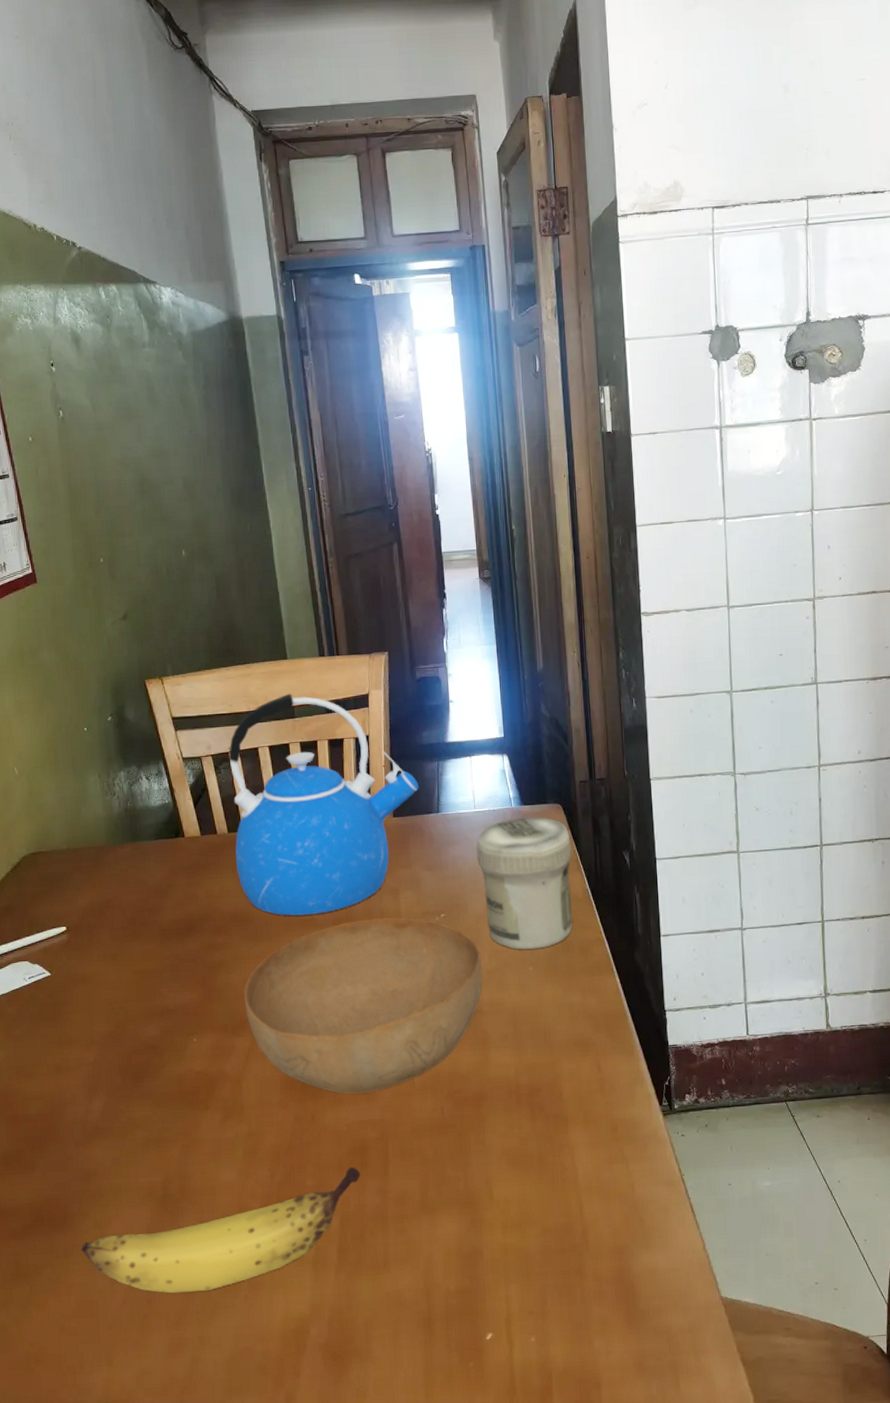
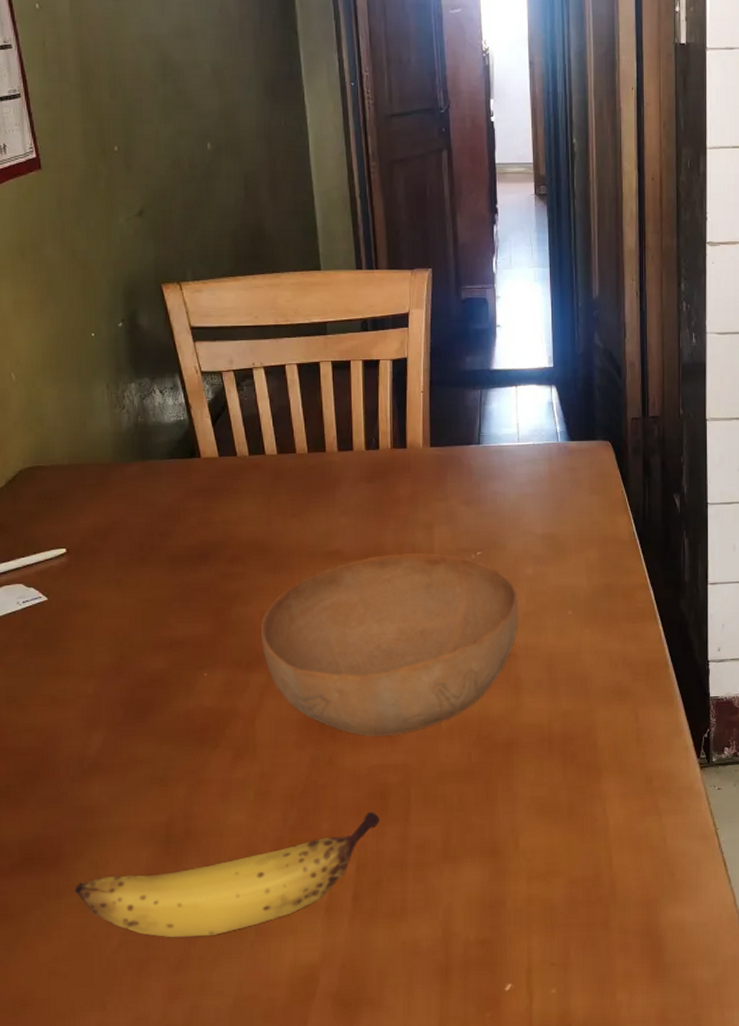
kettle: present [228,693,420,917] -> none [252,307,460,548]
jar: present [476,816,573,950] -> none [518,453,619,593]

